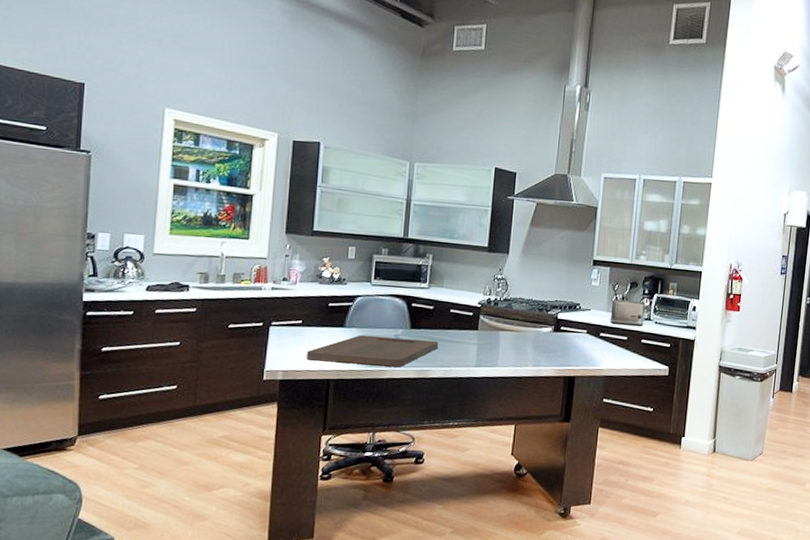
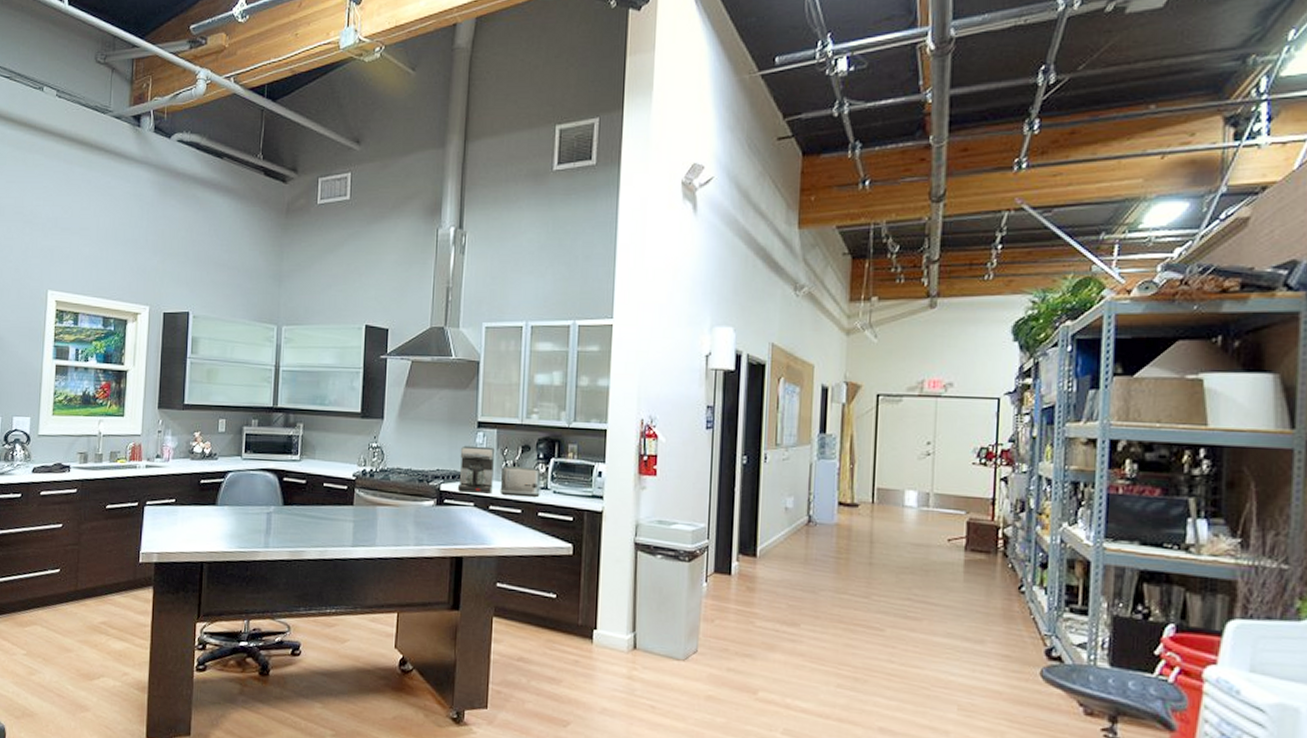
cutting board: present [306,334,438,367] -> none [180,513,312,548]
coffee maker: none [574,280,607,323] -> present [458,445,494,494]

